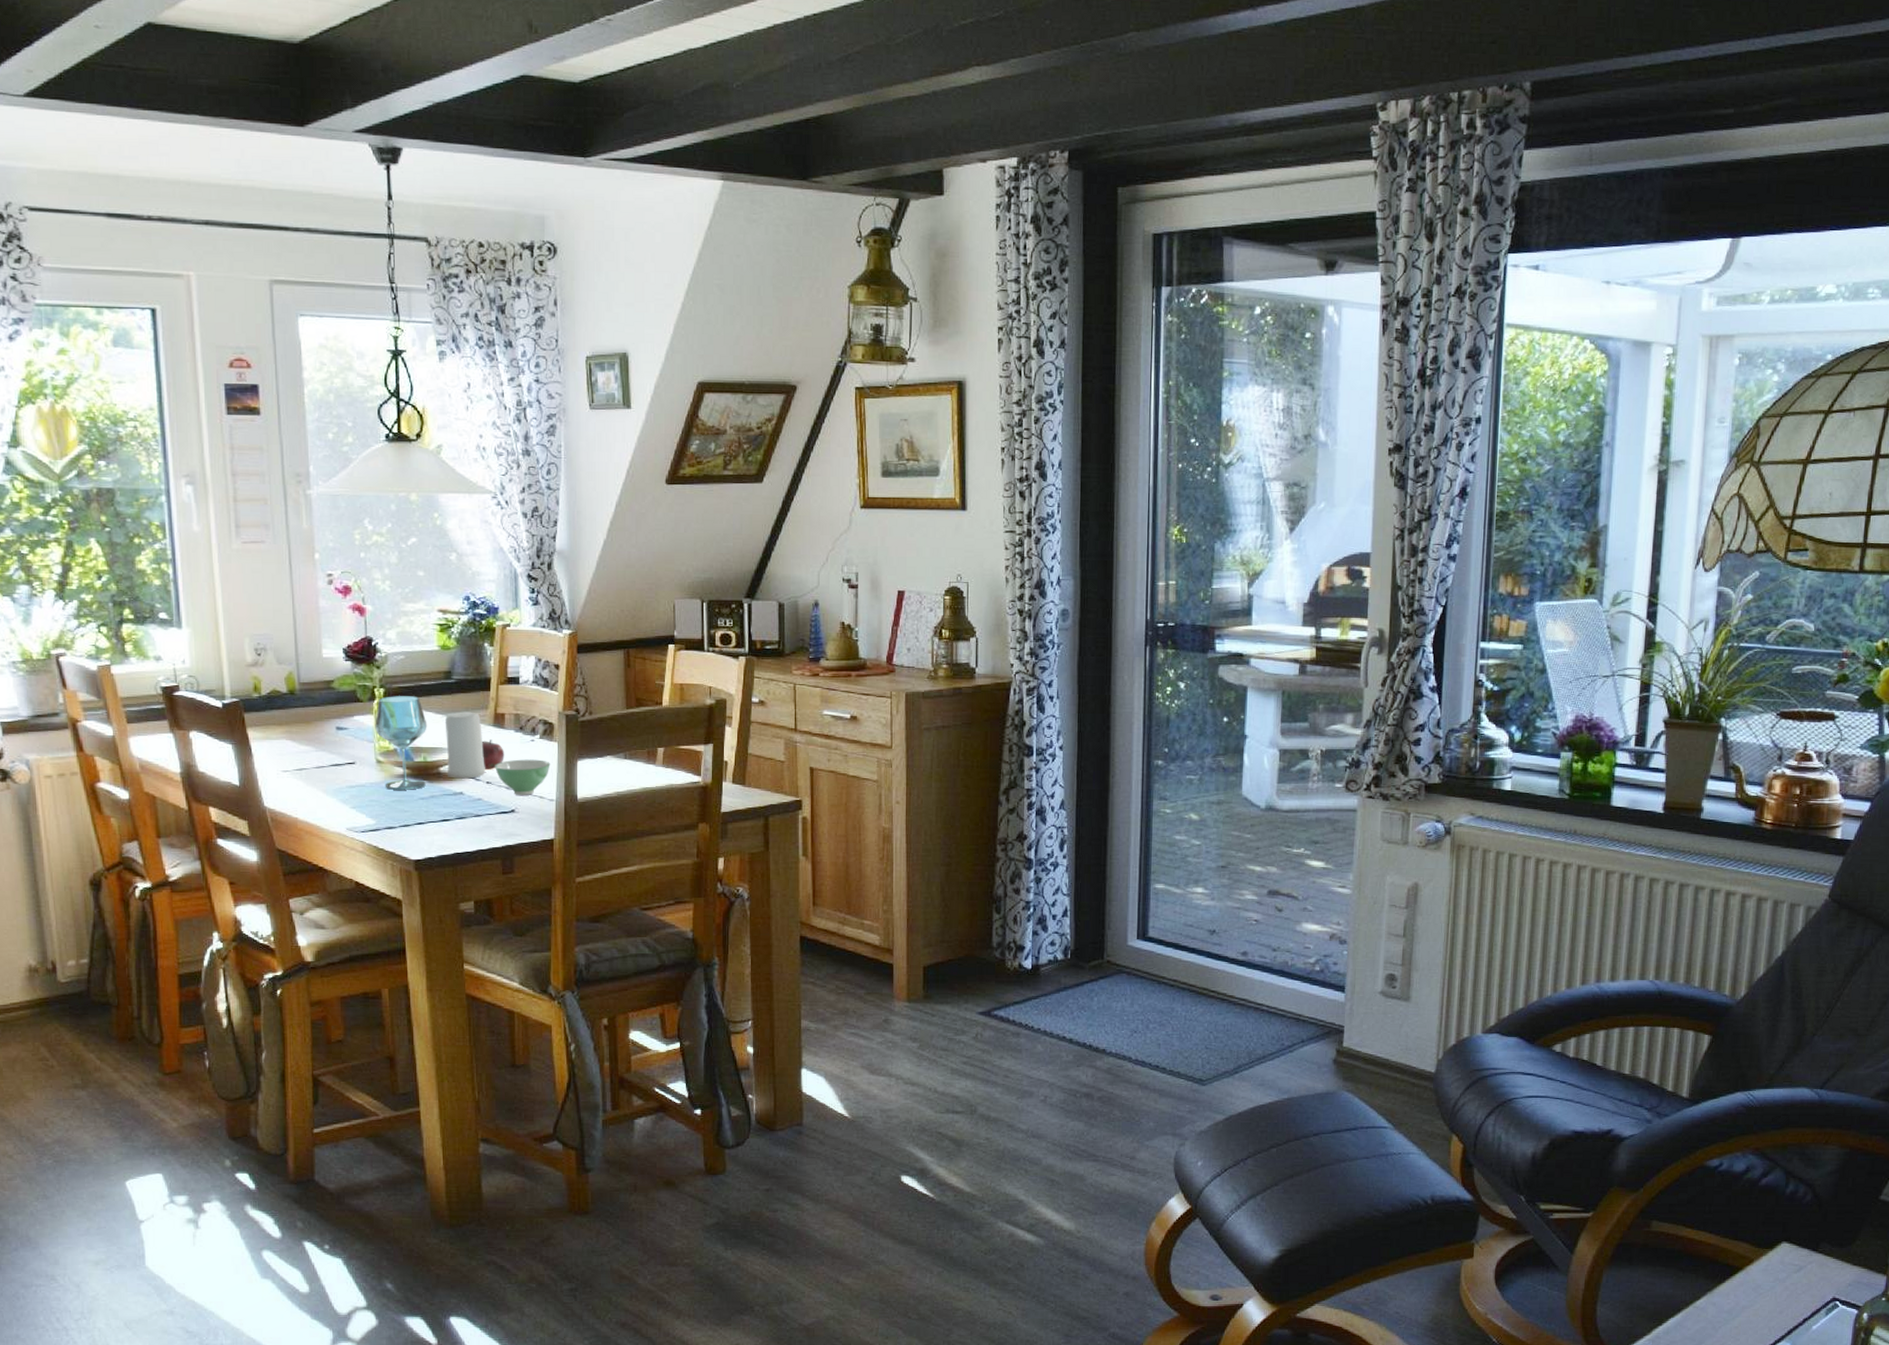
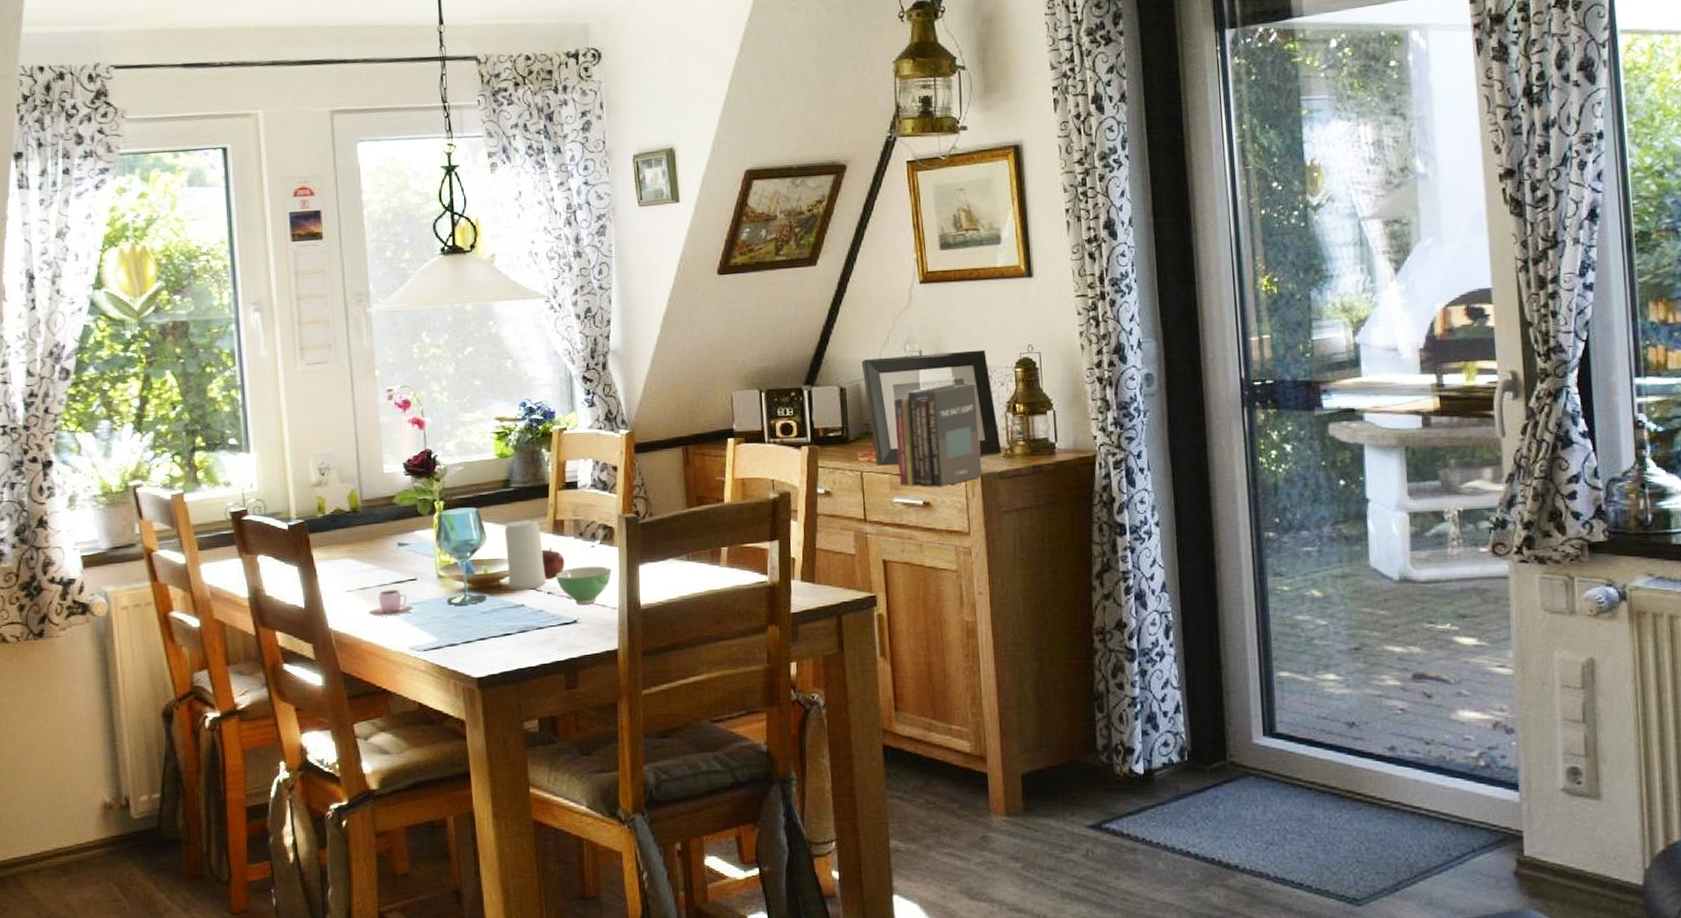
teacup: none [305,772,352,797] -> present [369,590,414,617]
picture frame: none [800,576,926,680] -> present [861,350,1001,466]
books: none [829,606,907,703] -> present [894,383,983,488]

